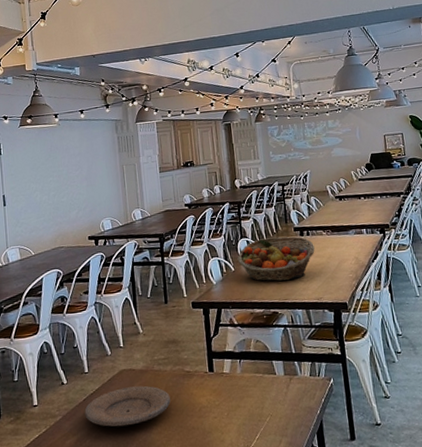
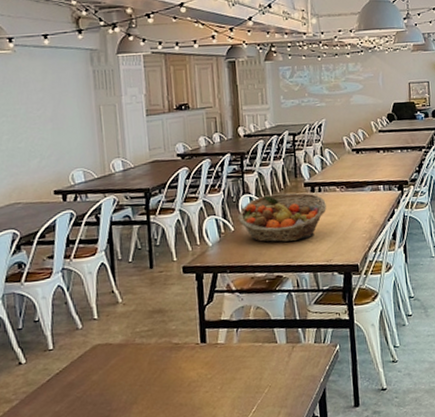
plate: present [84,386,171,427] -> none [48,361,155,409]

